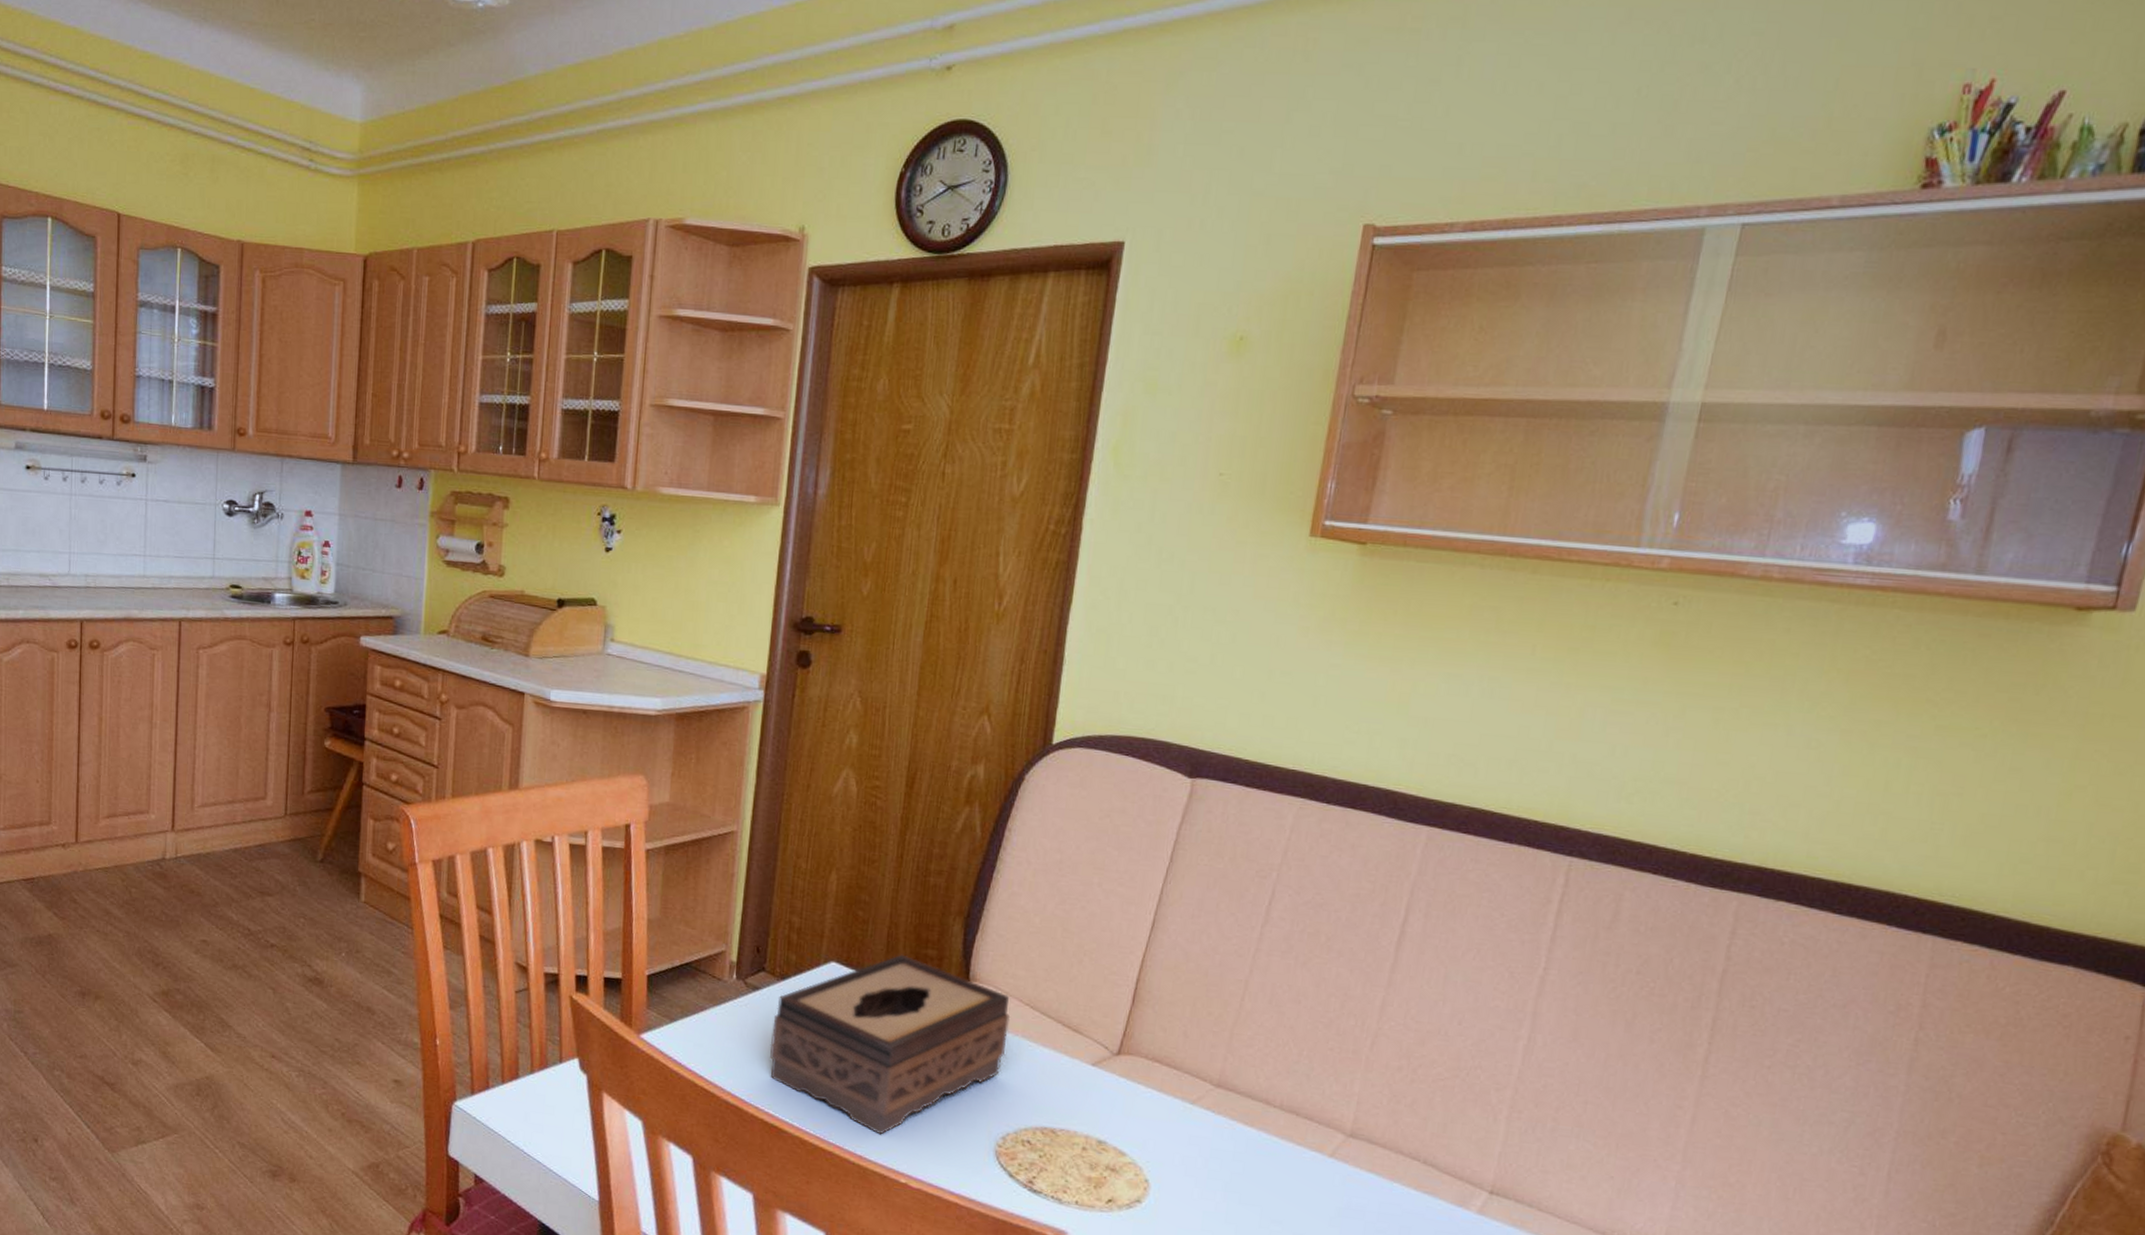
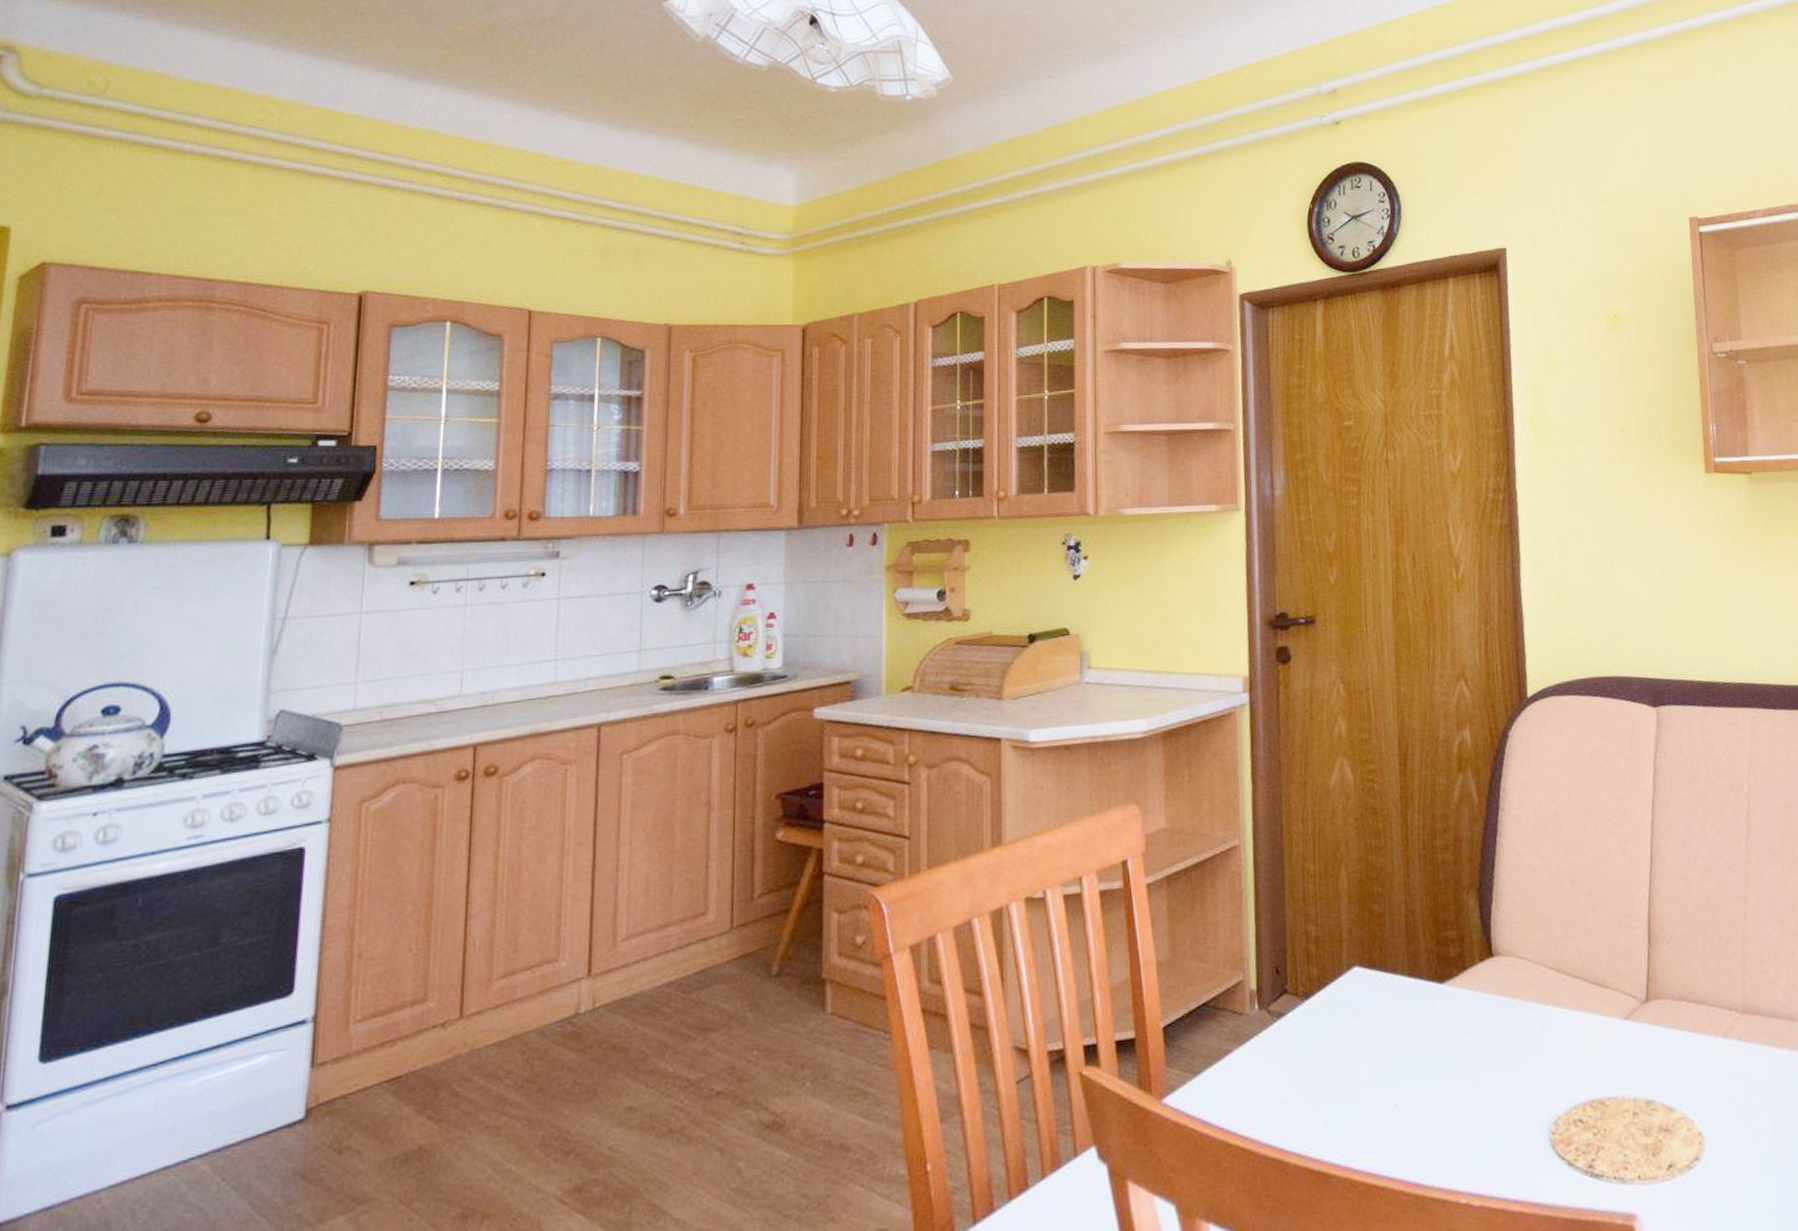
tissue box: present [770,954,1011,1135] -> none [1303,942,1541,1153]

